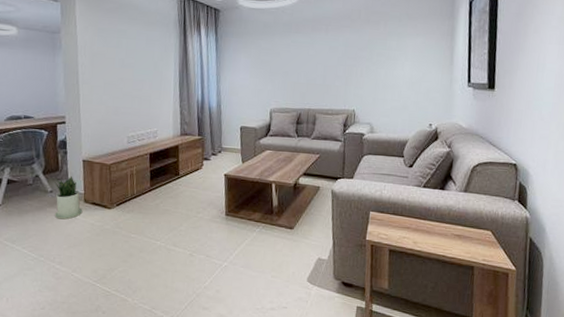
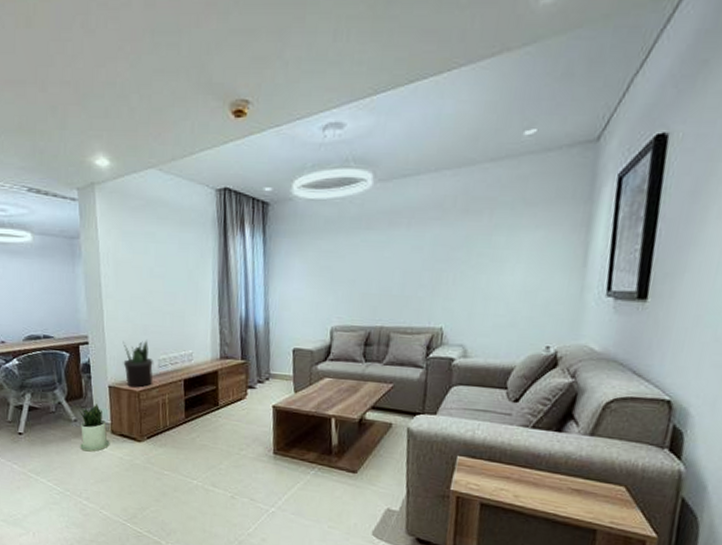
planter: none [96,120,123,161] -> present [123,340,153,388]

